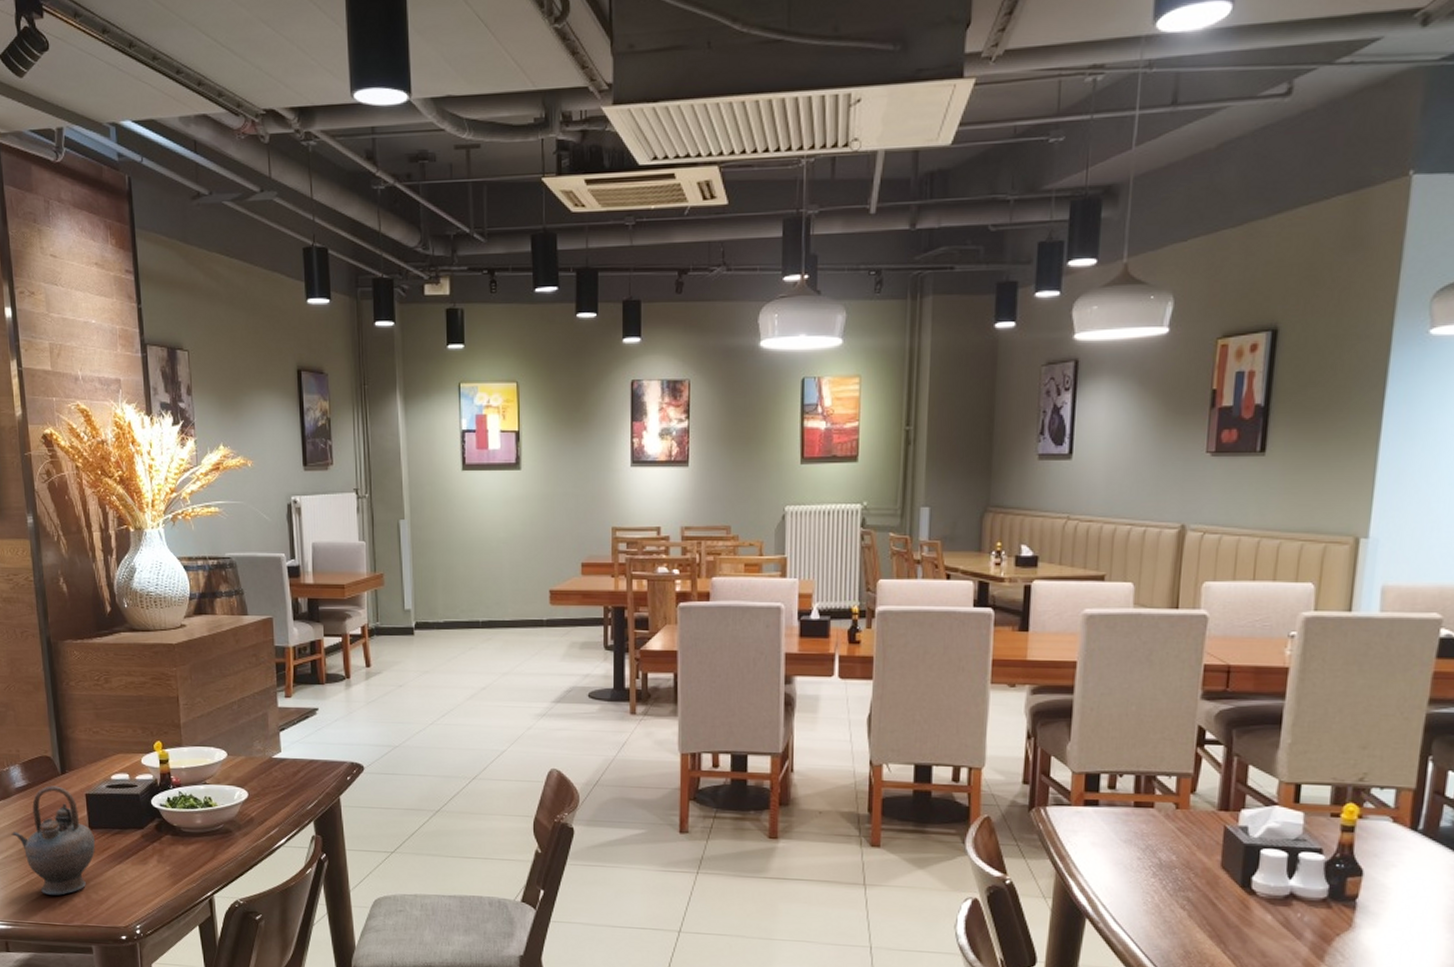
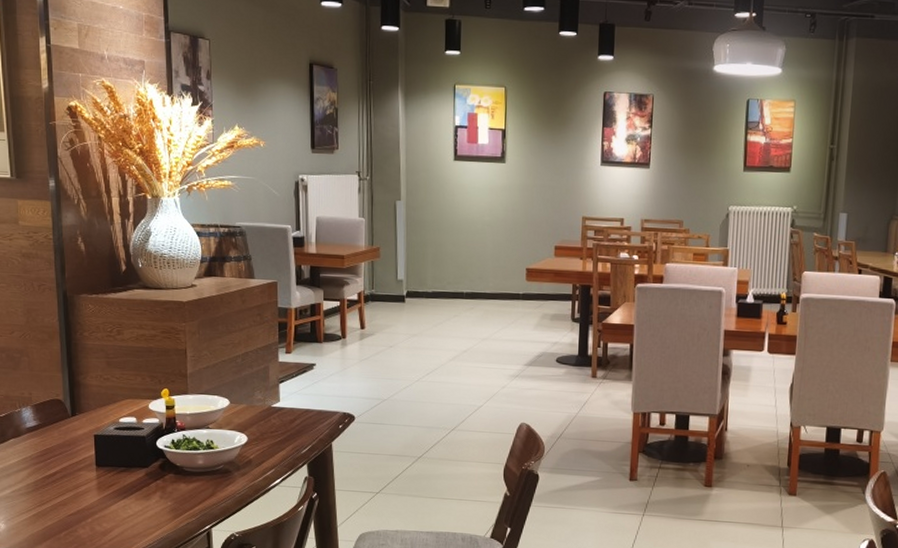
teapot: present [11,785,95,896] -> none [20,426,101,527]

